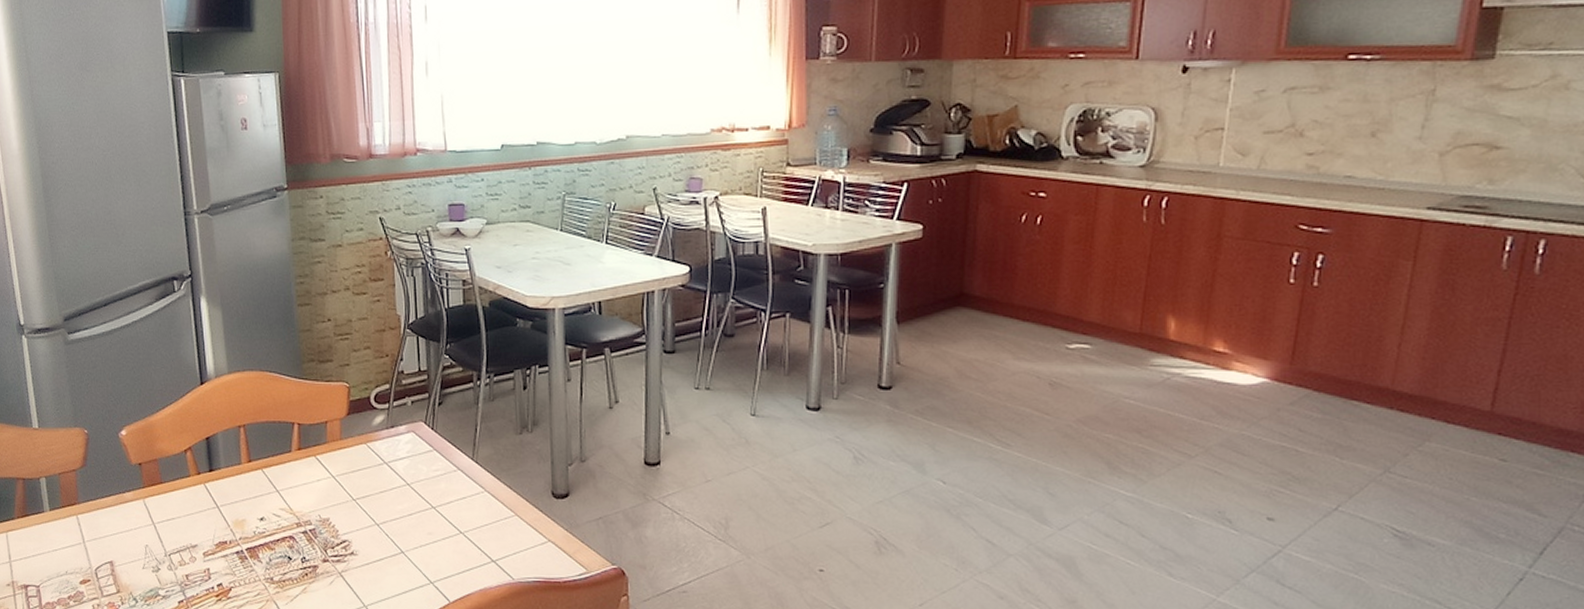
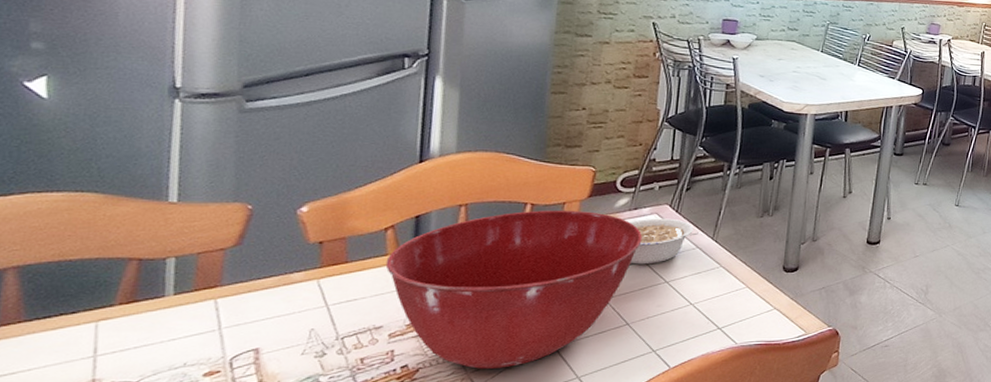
mixing bowl: none [190,430,404,592] -> present [385,210,643,369]
legume: none [389,436,460,488] -> present [630,218,701,265]

